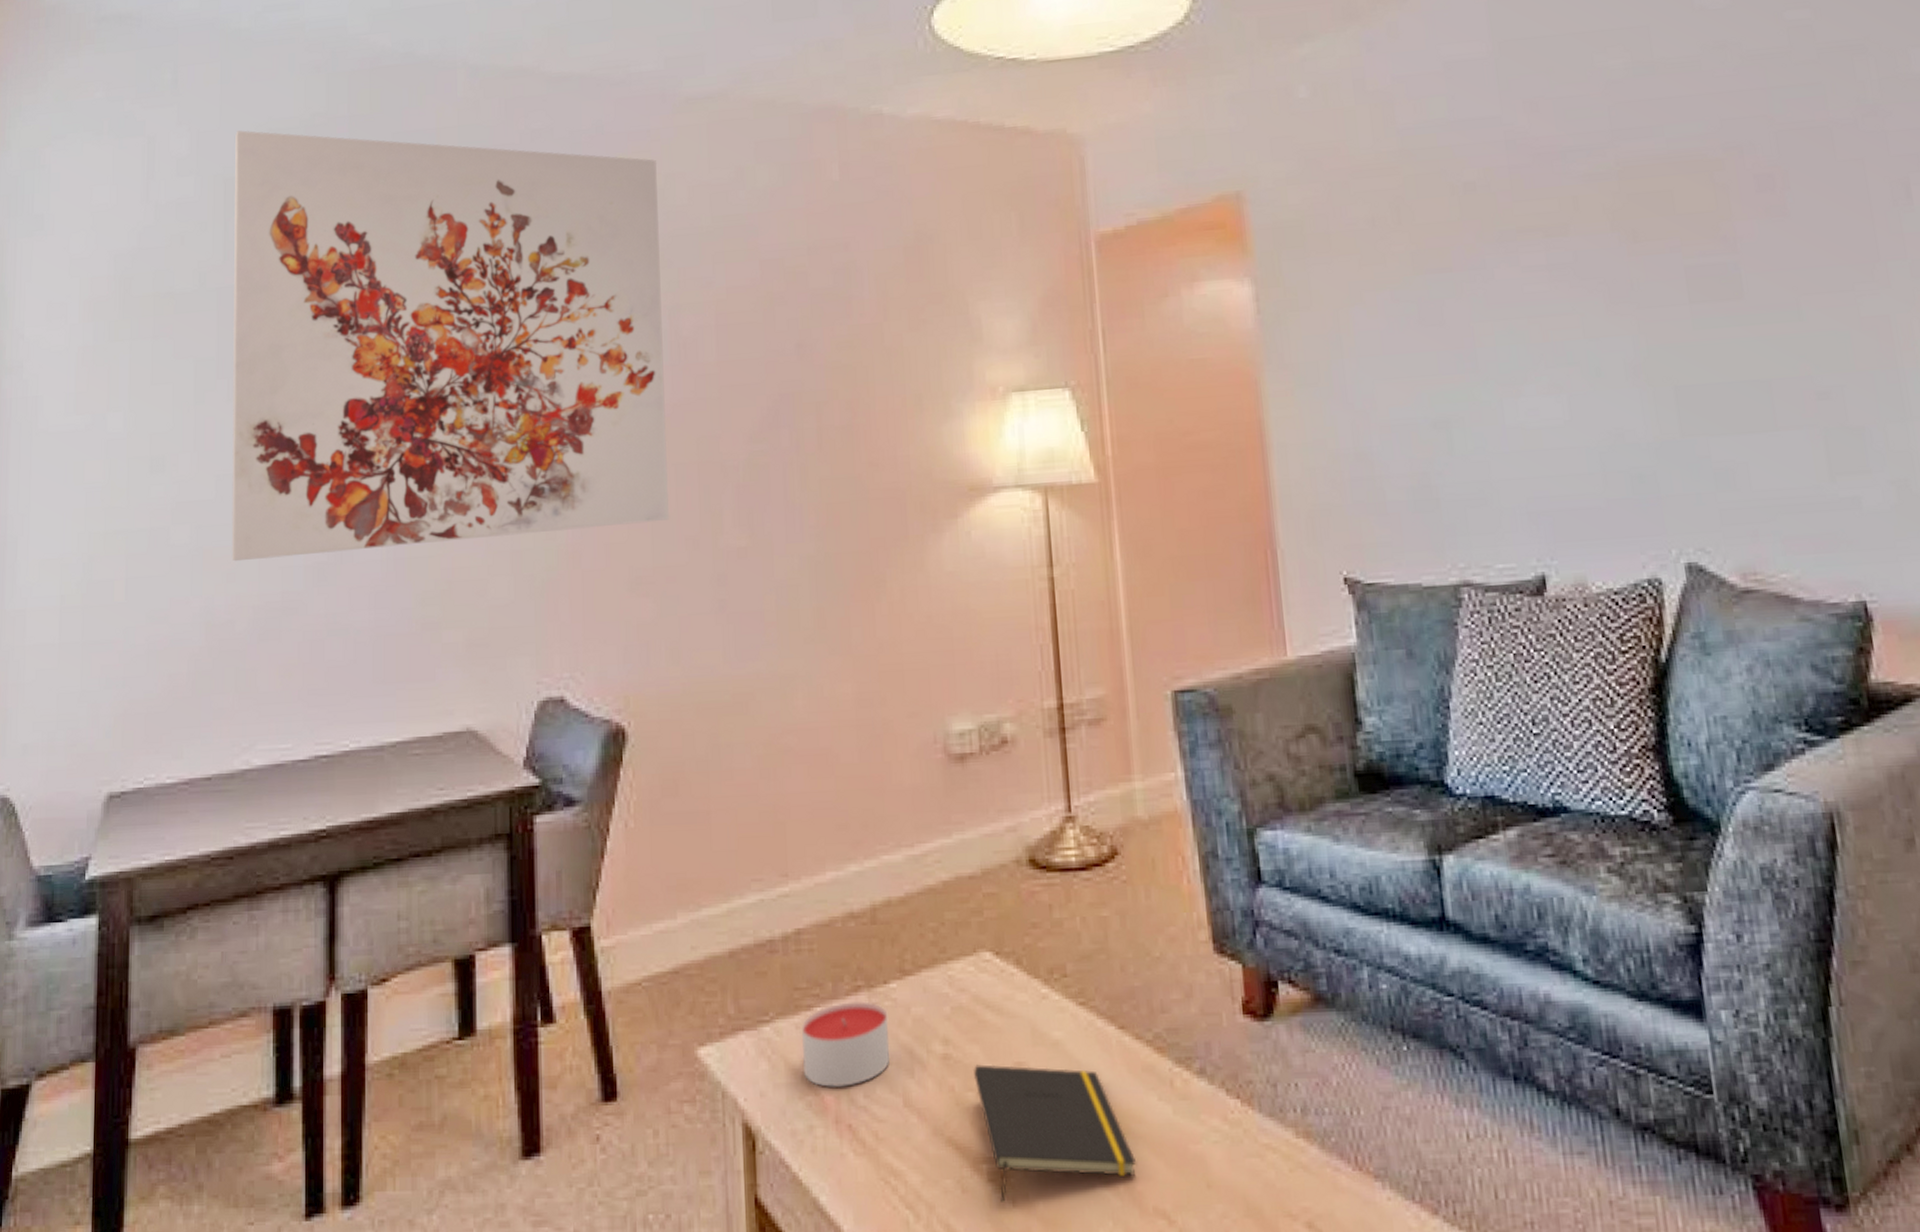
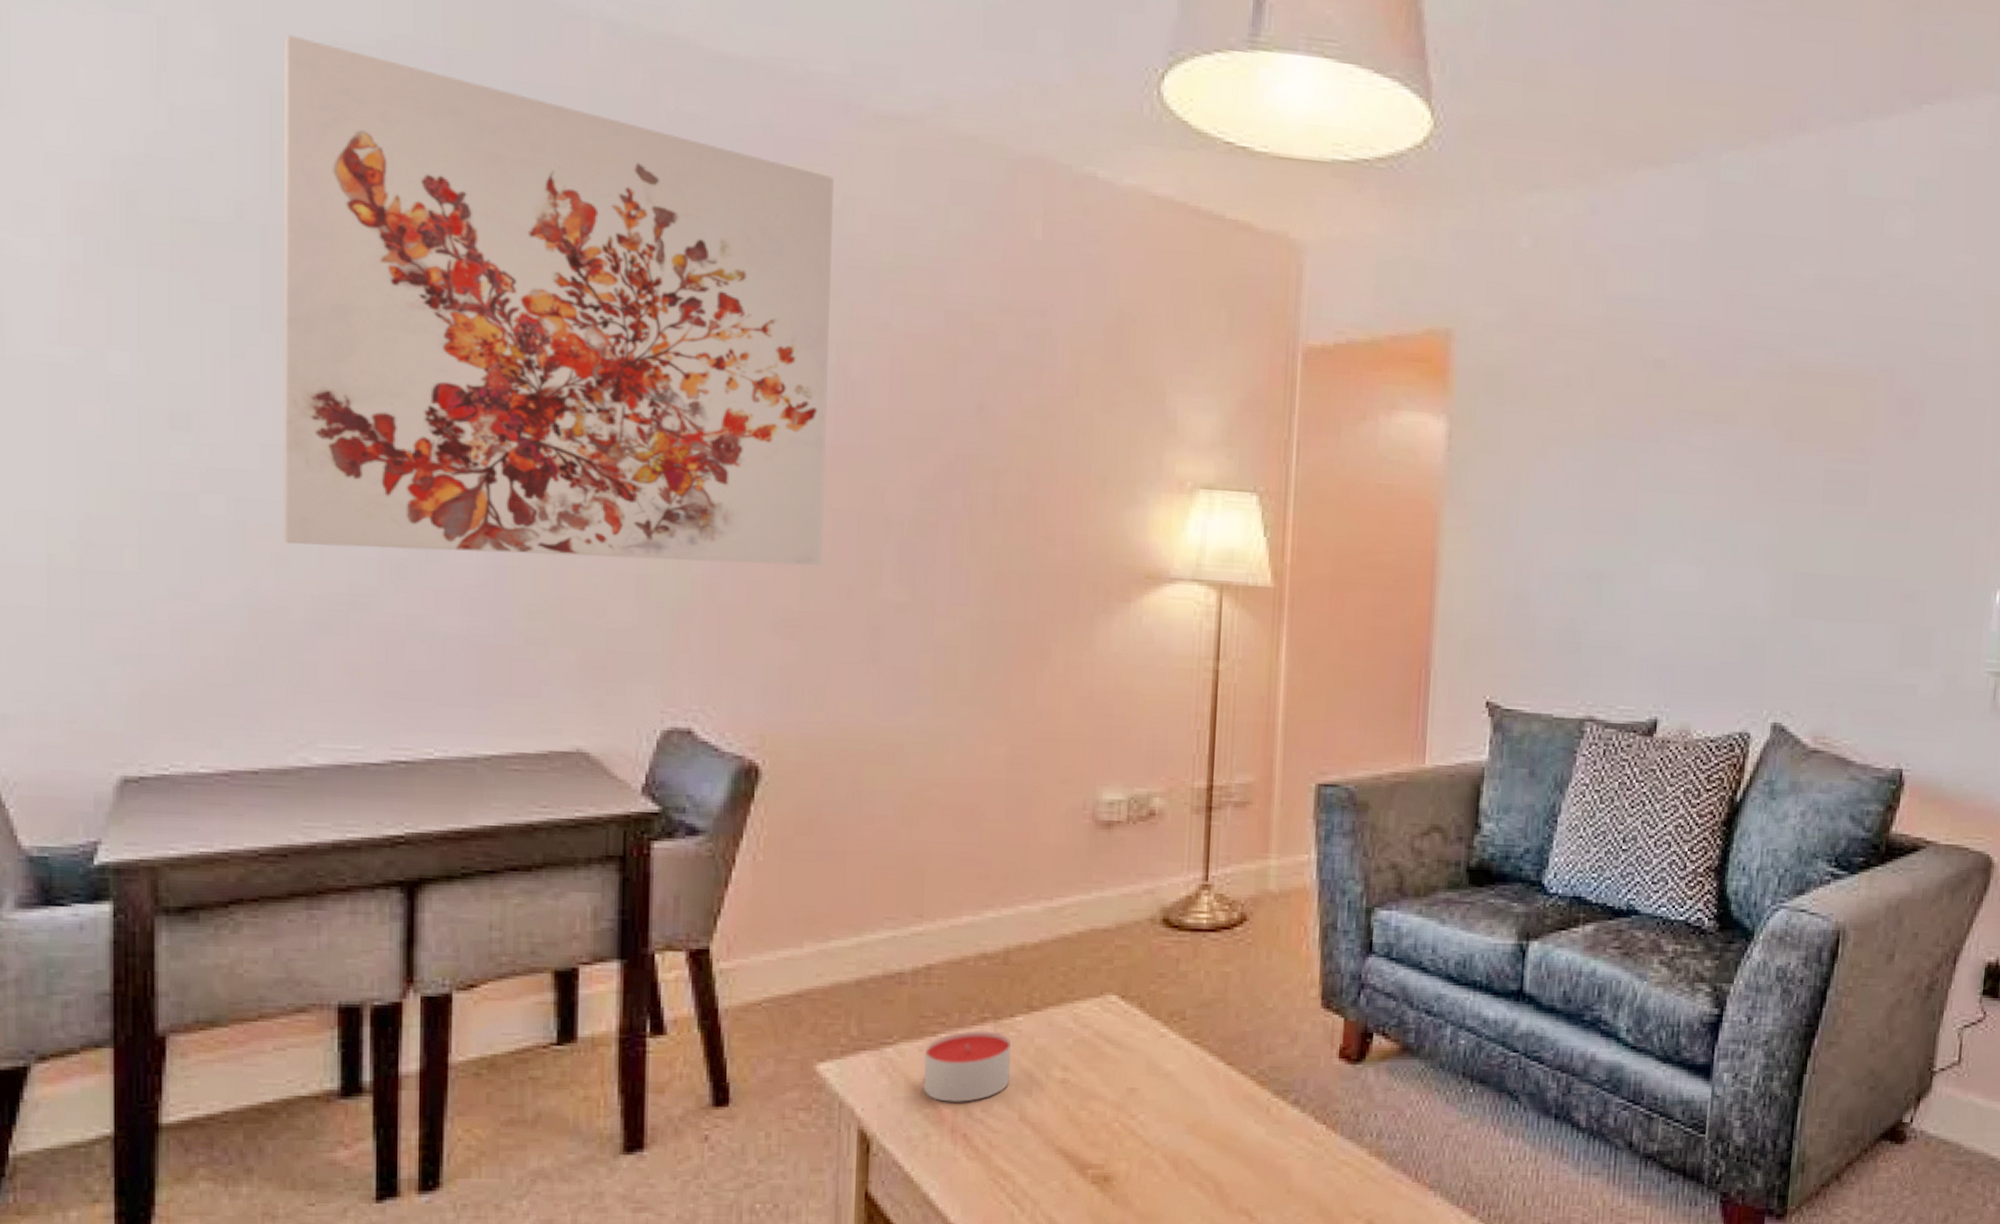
notepad: present [974,1064,1137,1202] -> none [1089,1088,1229,1200]

